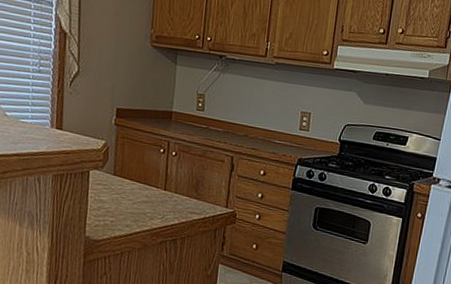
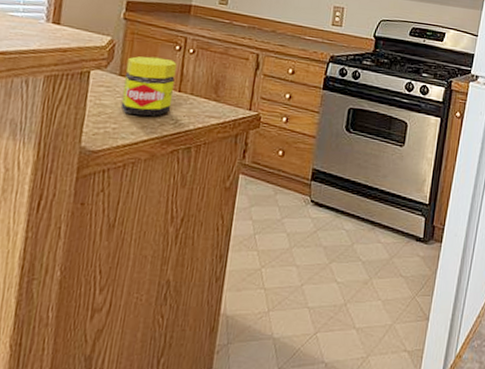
jar: none [116,158,162,212] -> present [120,56,177,117]

